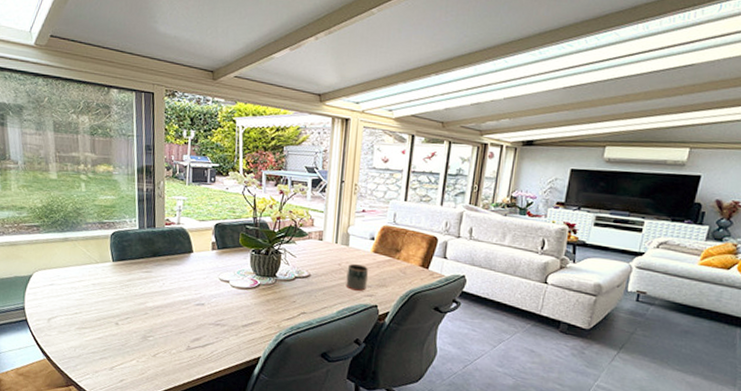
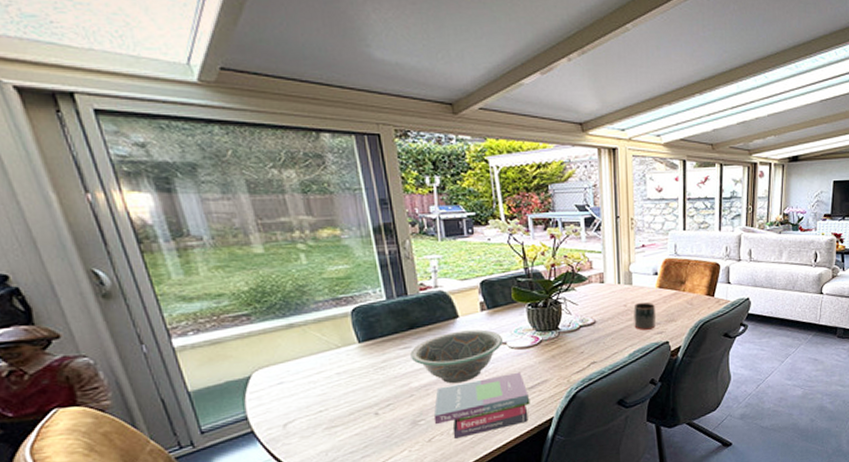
decorative bowl: none [150,264,226,311] -> present [410,329,503,384]
books: none [160,309,243,359] -> present [433,372,530,438]

